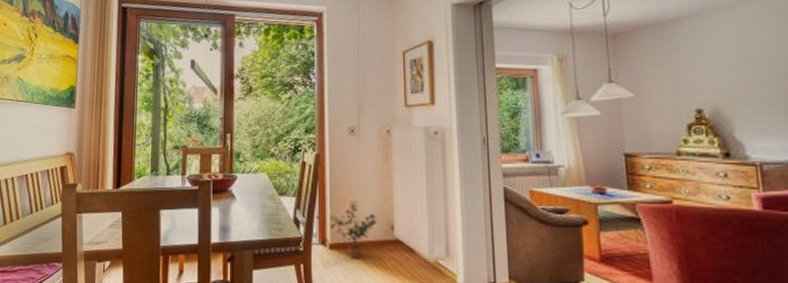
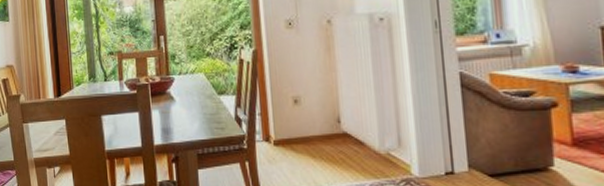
potted plant: present [330,207,377,259] -> none [272,102,322,154]

